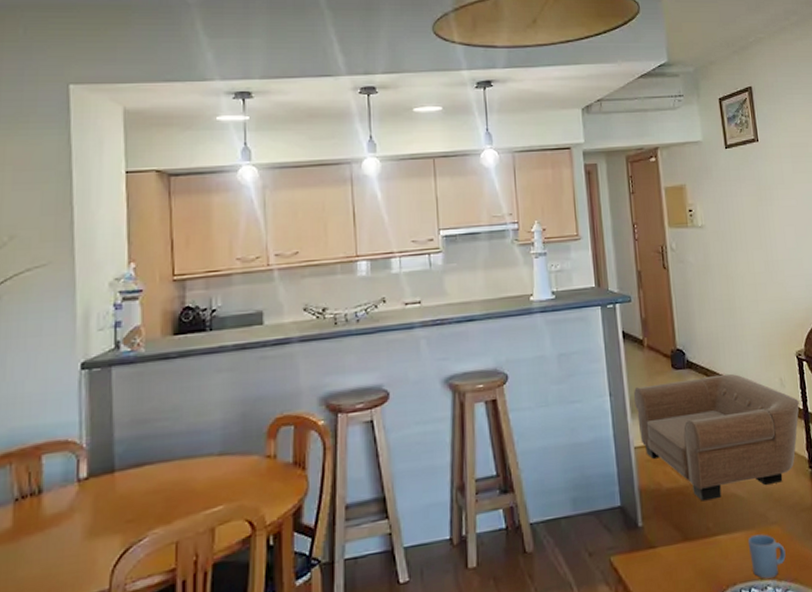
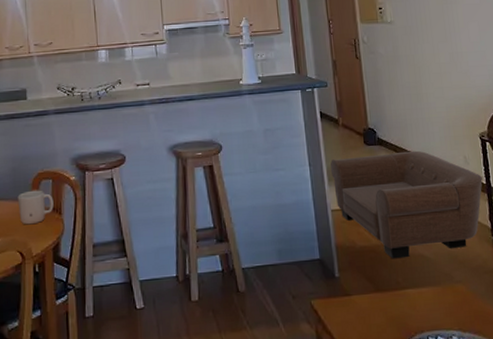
mug: none [248,439,295,486] -> present [17,190,54,225]
mug: present [747,534,786,580] -> none [434,290,470,331]

